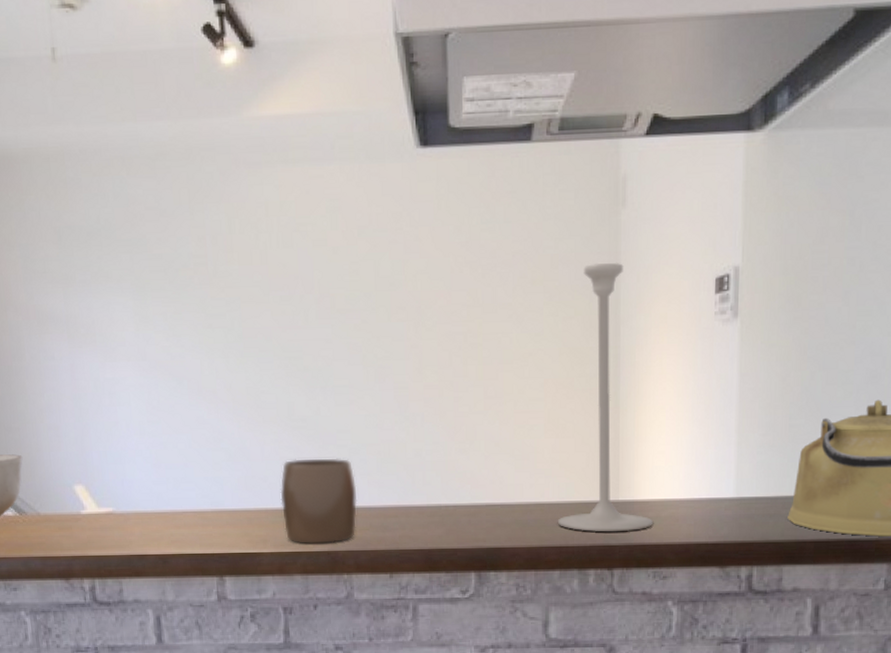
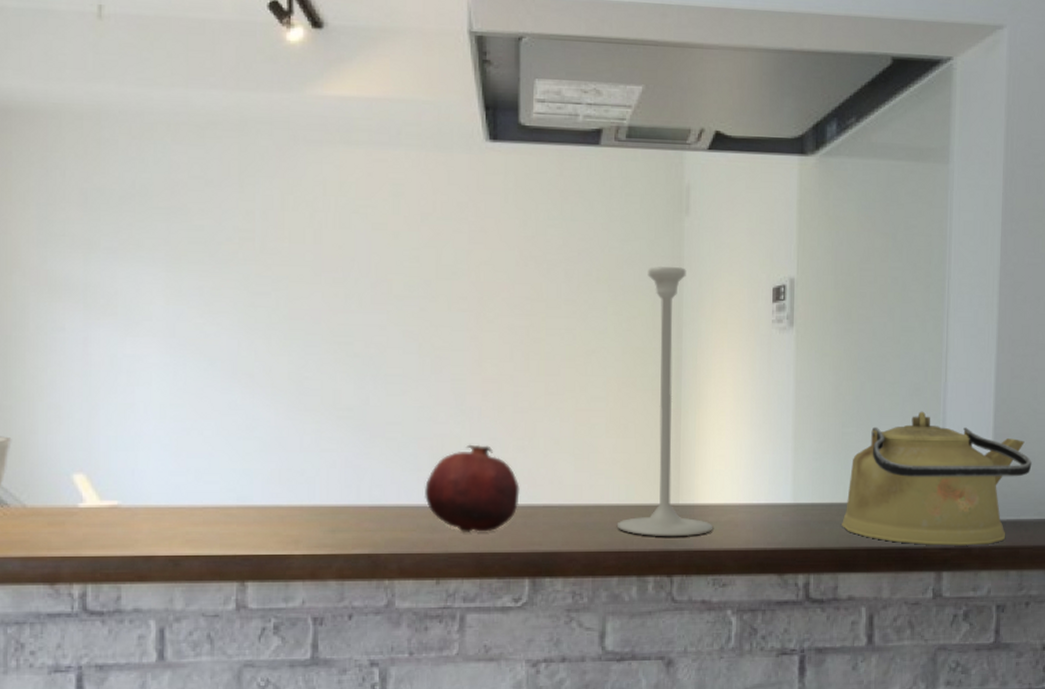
mug: present [280,458,358,543] -> none [318,451,405,545]
fruit: none [375,448,463,531] -> present [425,444,520,532]

